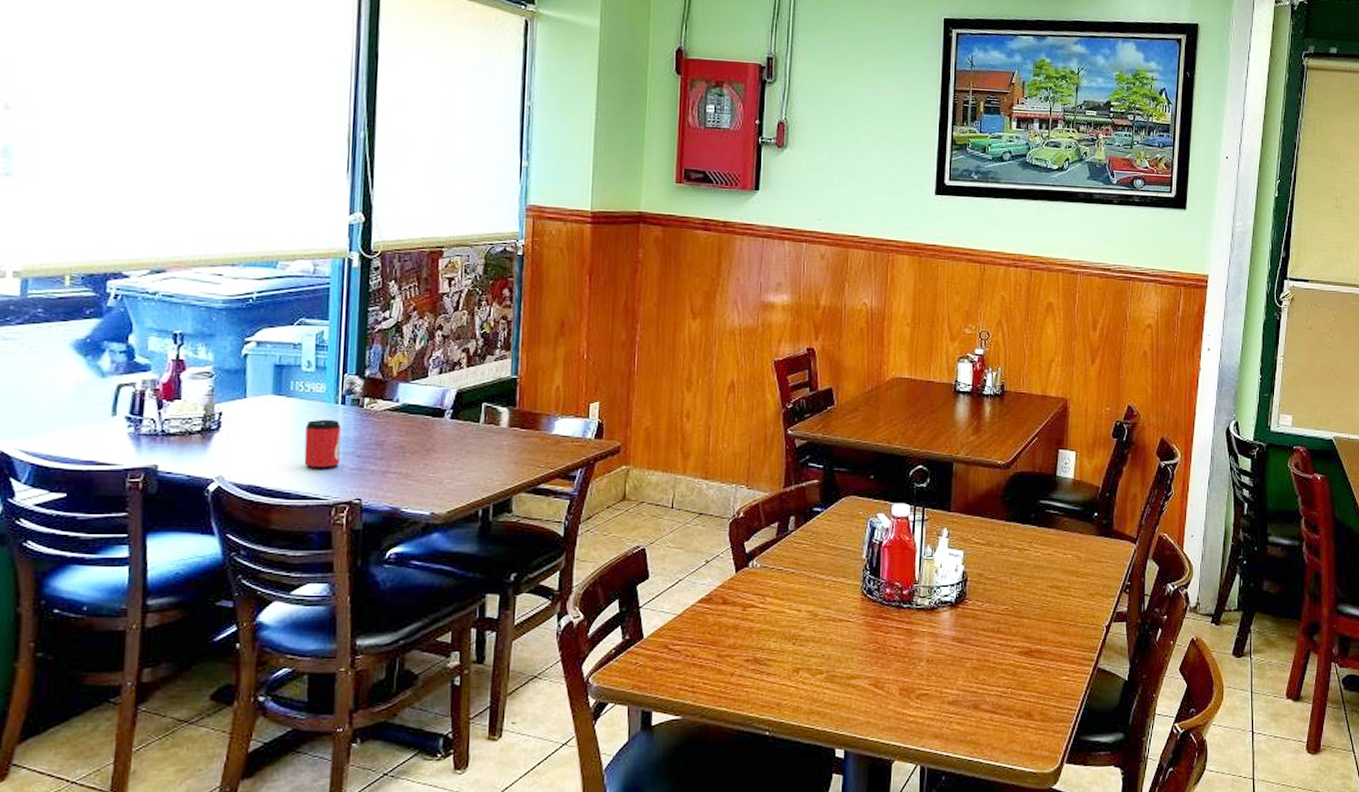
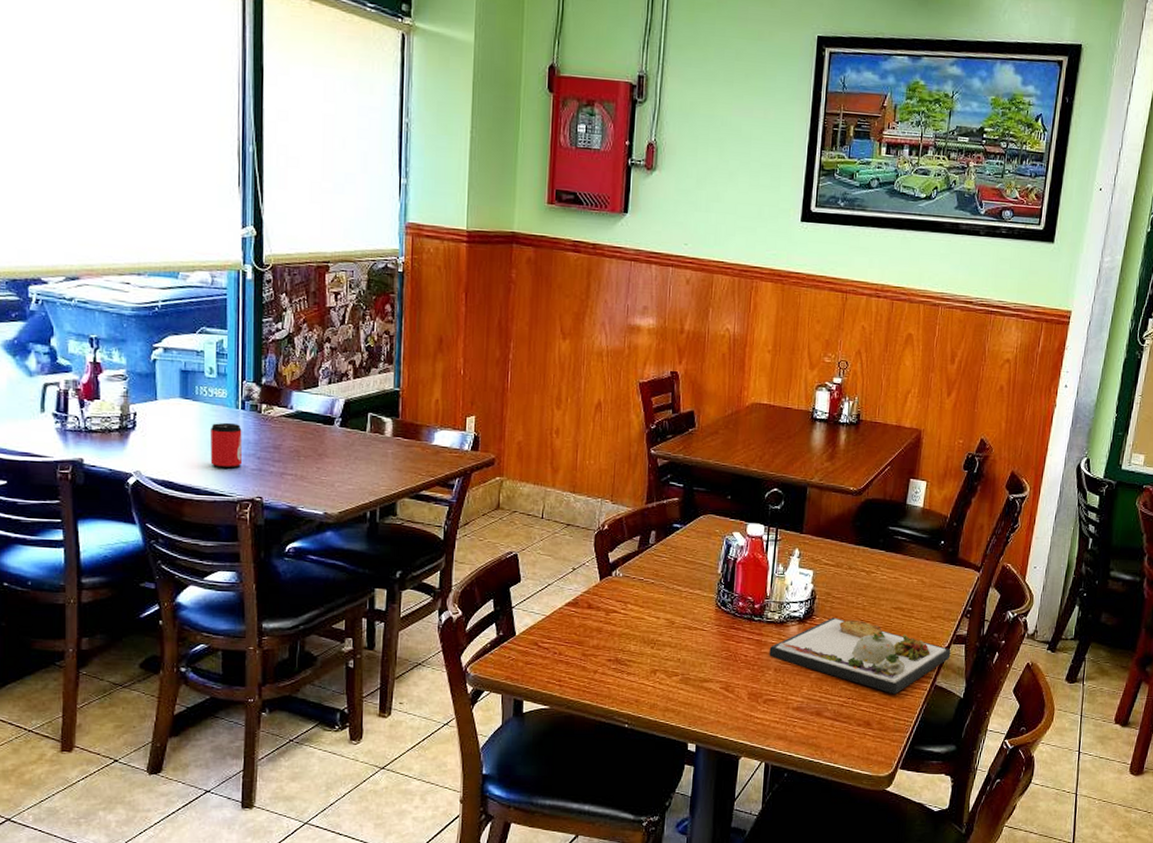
dinner plate: none [920,600,1112,681] -> present [769,617,951,695]

